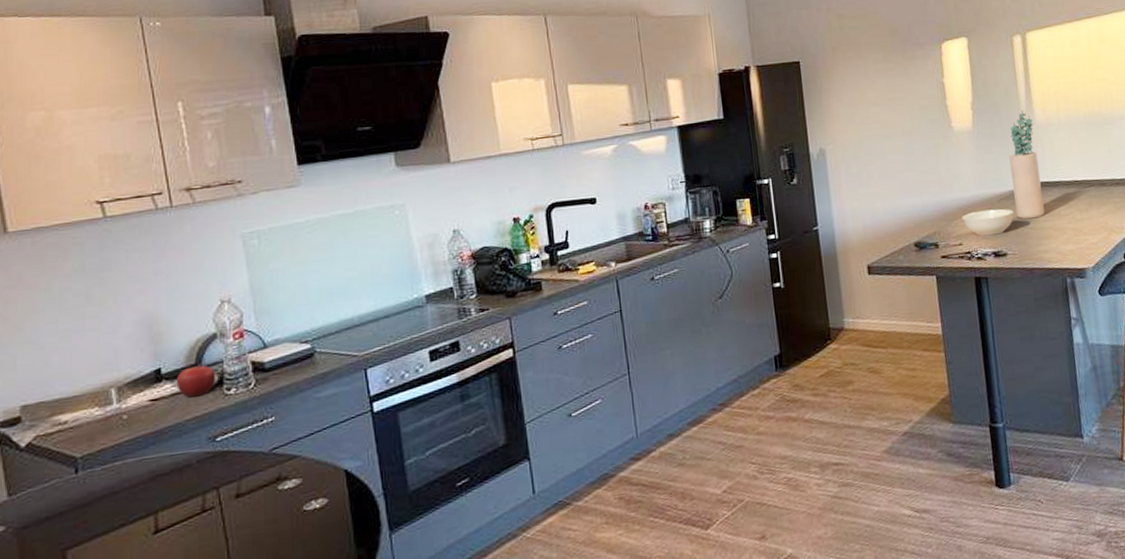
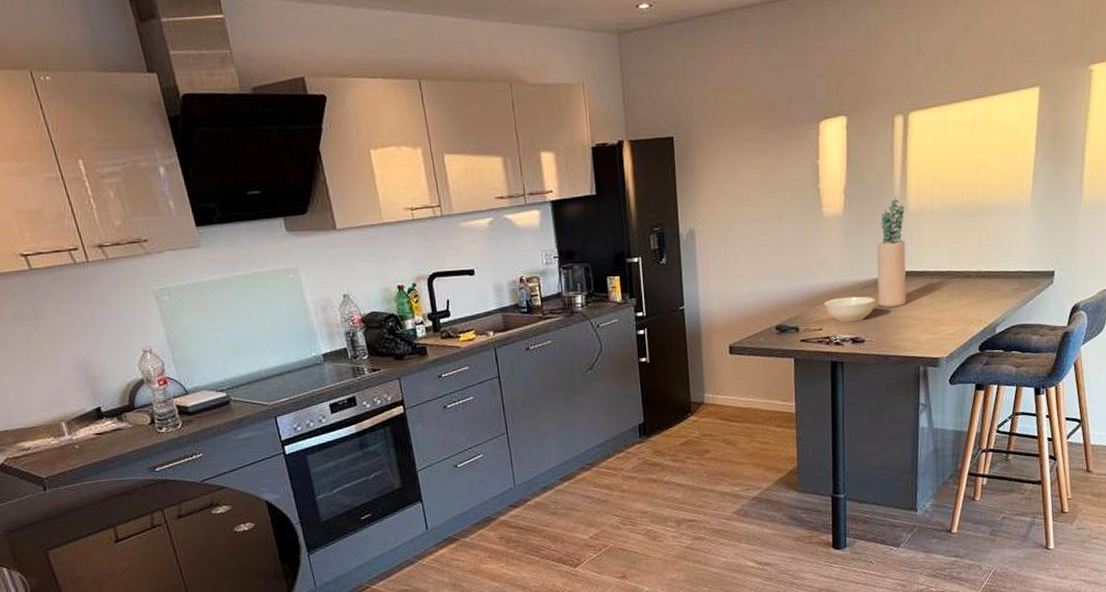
fruit: present [176,362,216,398] -> none [115,404,149,434]

